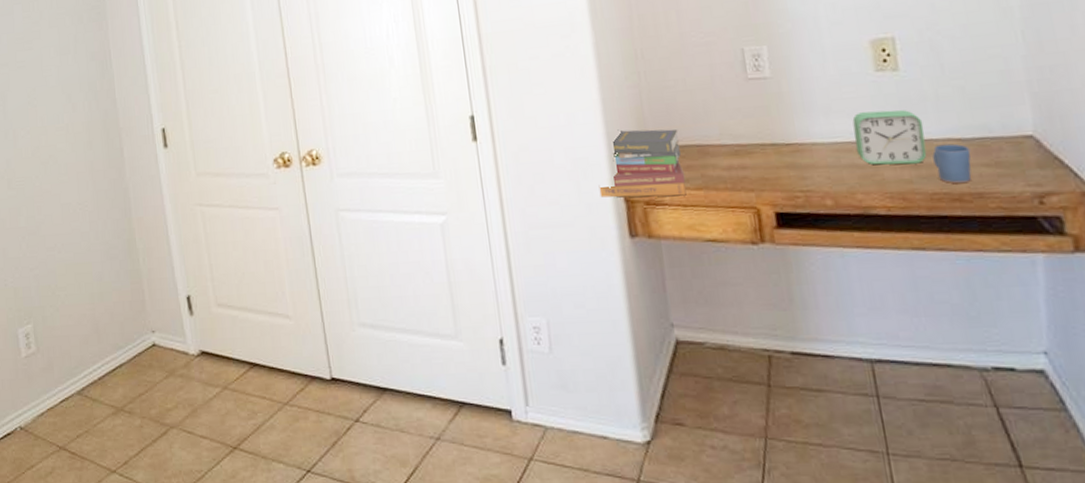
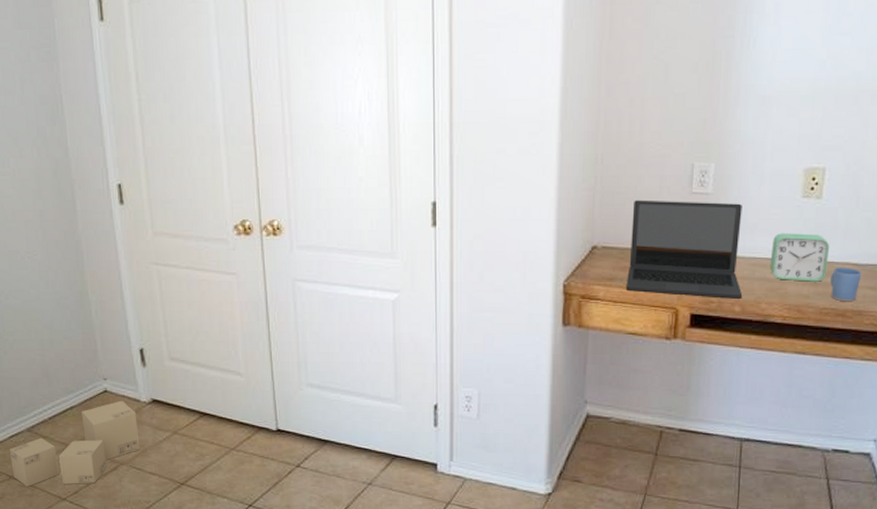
cardboard box: none [60,354,190,458] -> present [10,400,140,487]
books: present [598,129,687,198] -> none [542,229,622,293]
laptop: none [685,85,833,193] -> present [627,200,743,299]

